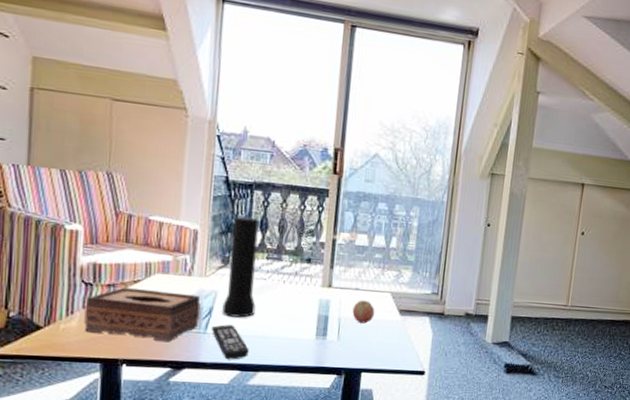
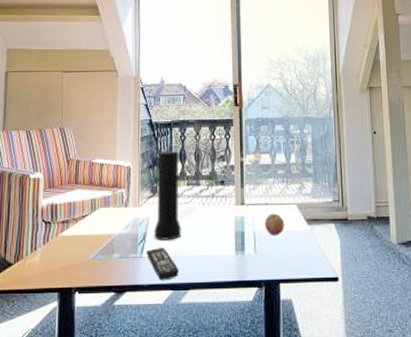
tissue box: present [84,287,201,341] -> none [44,222,136,268]

